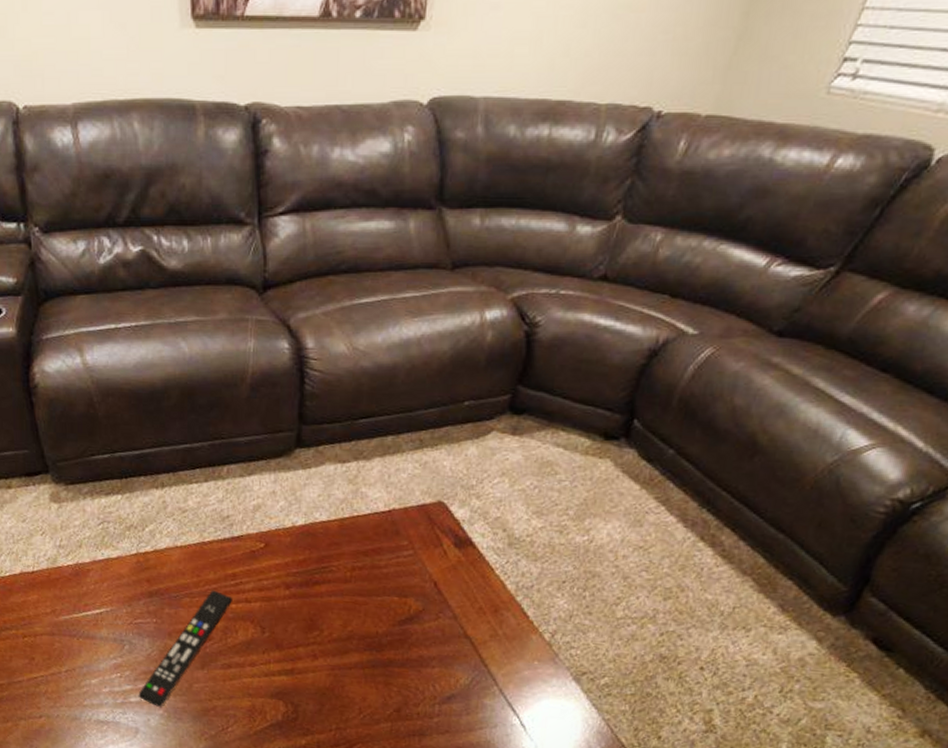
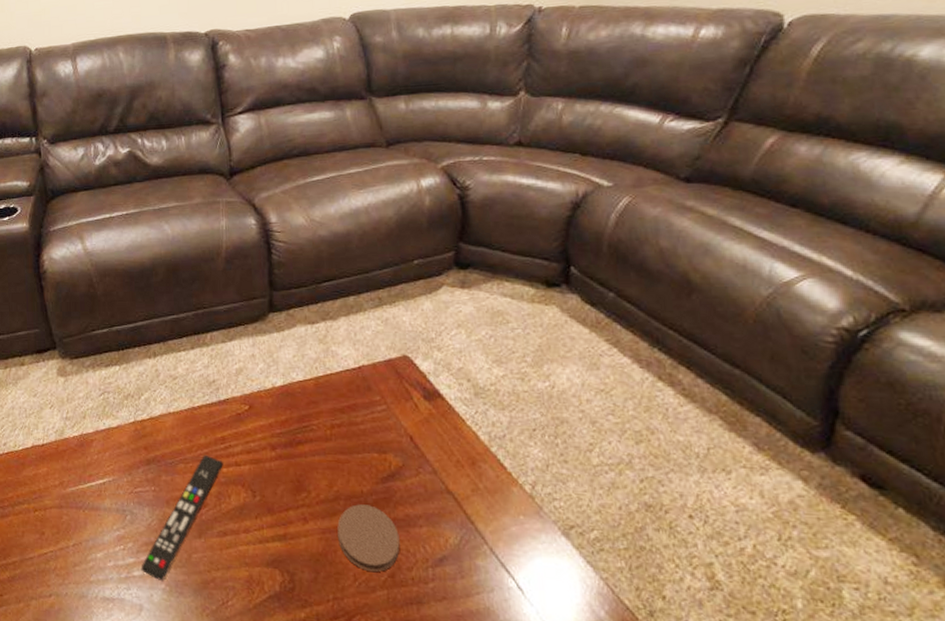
coaster: none [347,644,410,707] -> present [337,504,400,573]

